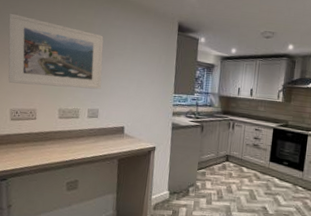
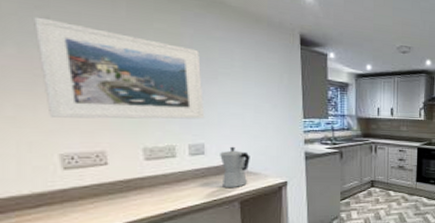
moka pot: none [107,113,130,147] -> present [220,146,250,187]

